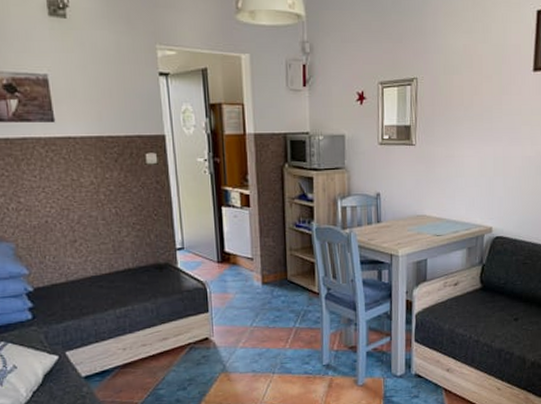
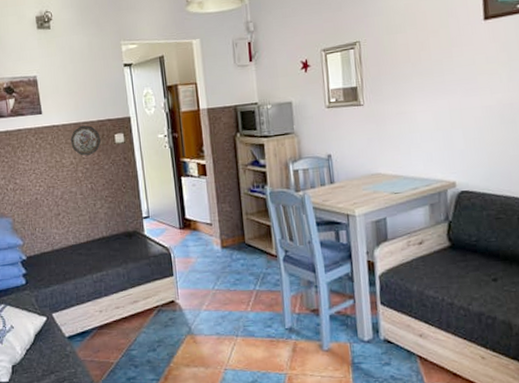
decorative plate: none [90,139,129,176] -> present [70,125,101,156]

